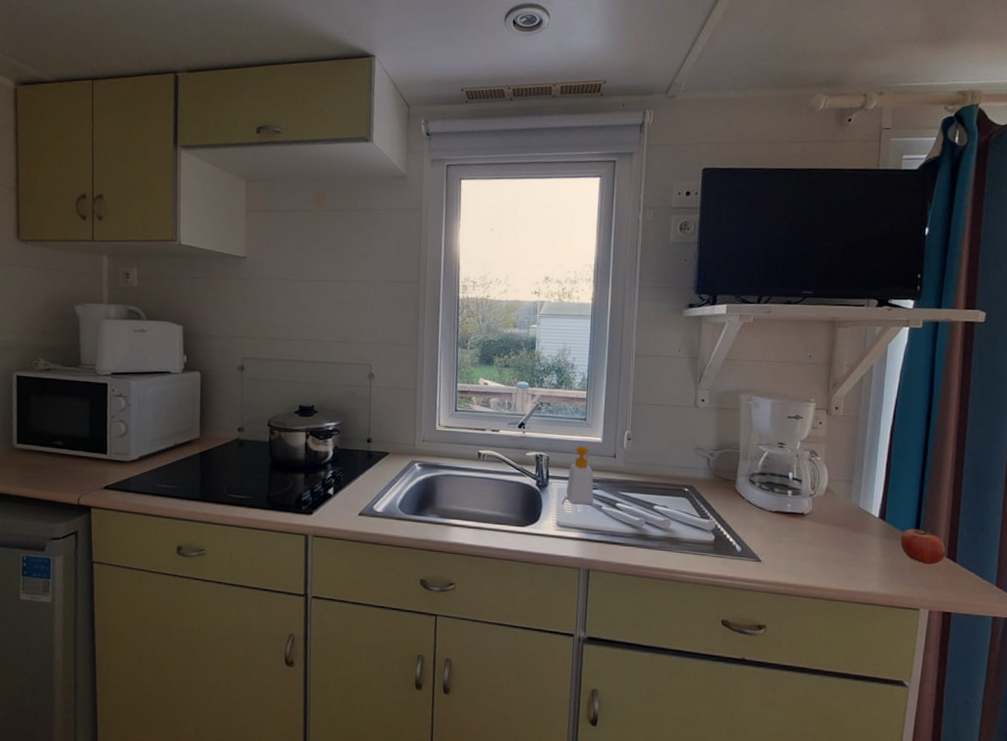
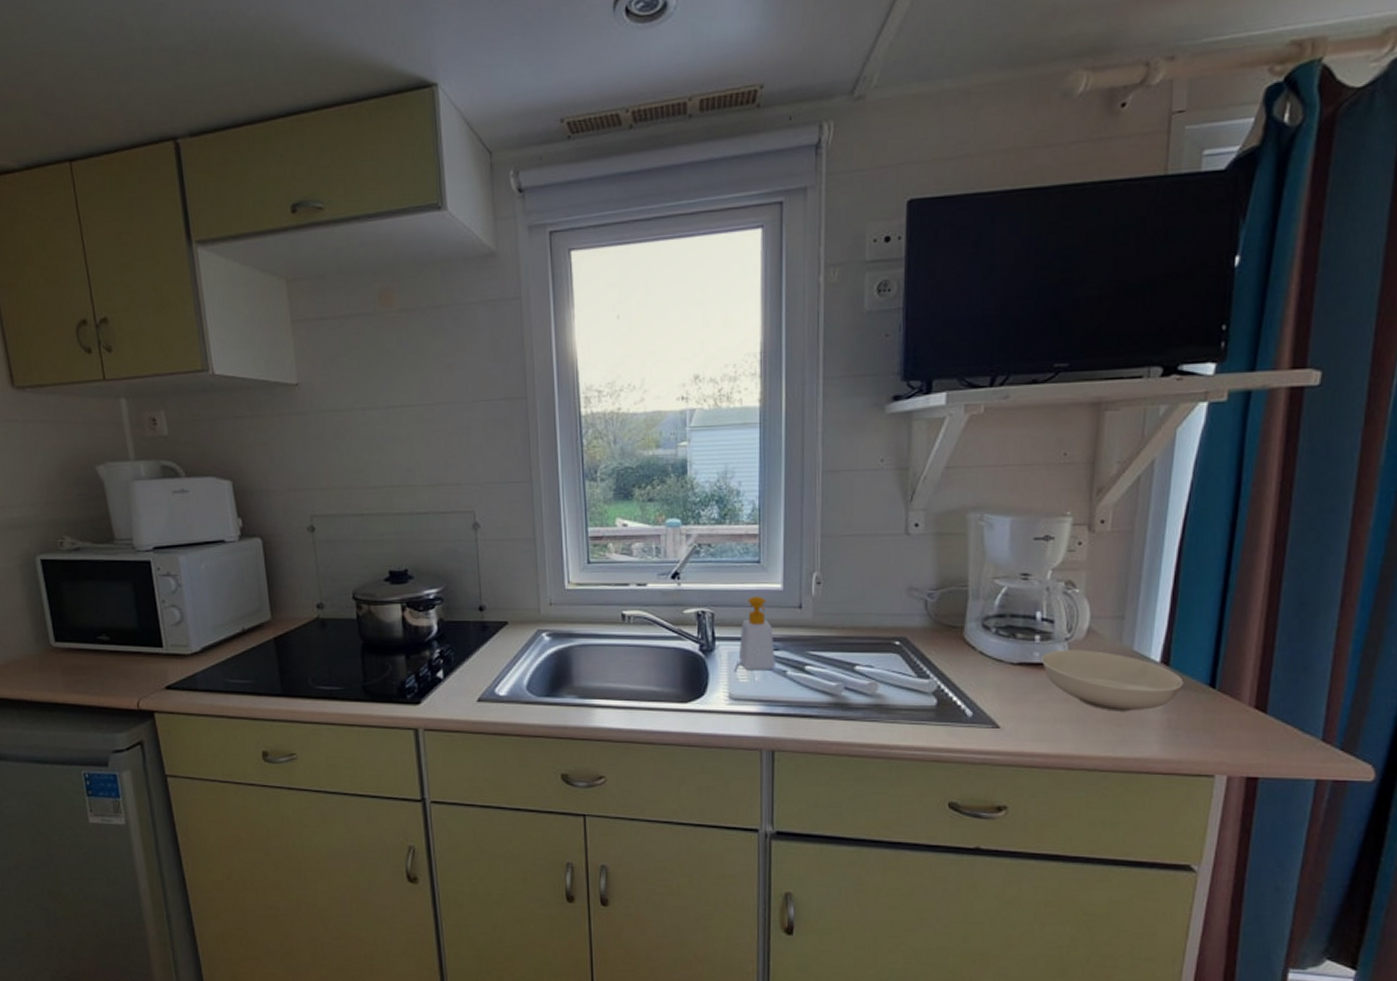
bowl: none [792,503,896,555] -> present [1041,649,1184,712]
fruit: present [900,528,946,565] -> none [1190,673,1253,718]

